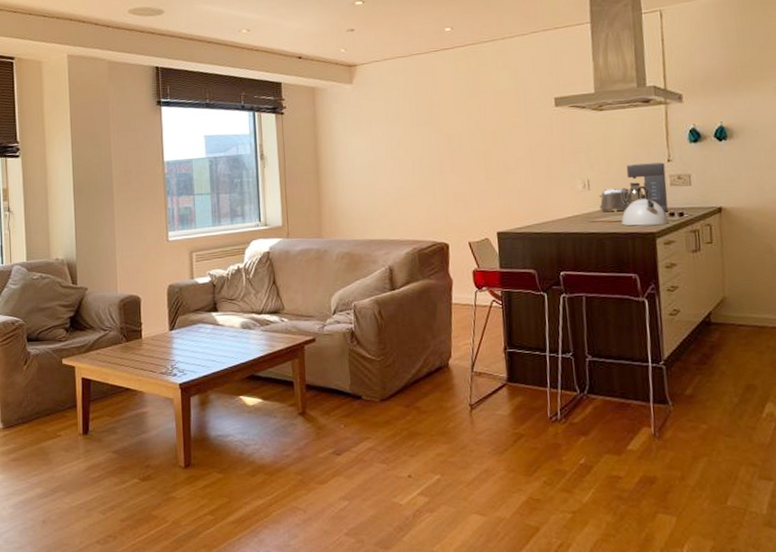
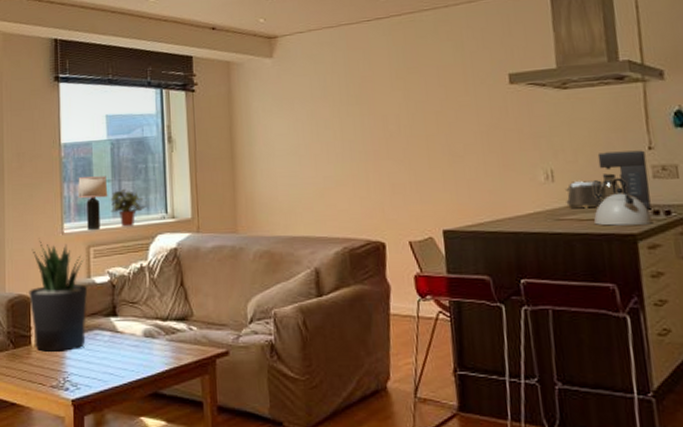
planter: none [138,245,192,345] -> present [29,238,88,353]
table lamp: none [180,189,208,239] -> present [77,176,108,231]
potted plant: none [210,201,241,235] -> present [110,189,146,228]

